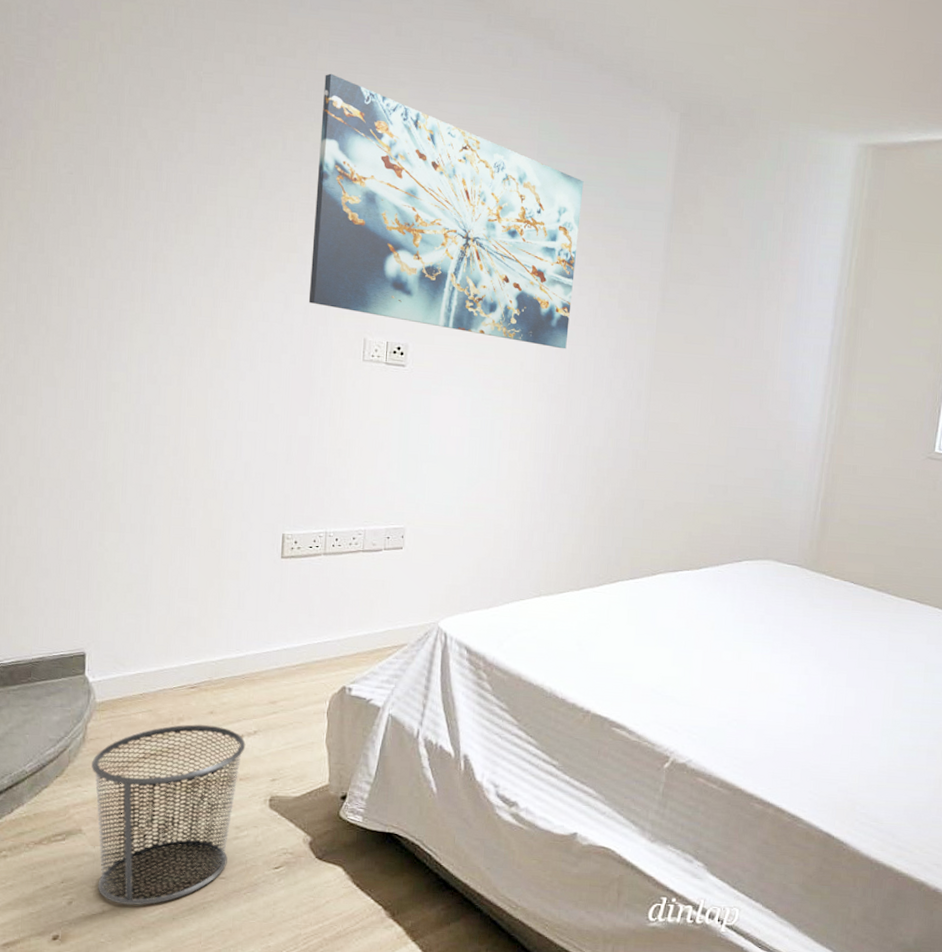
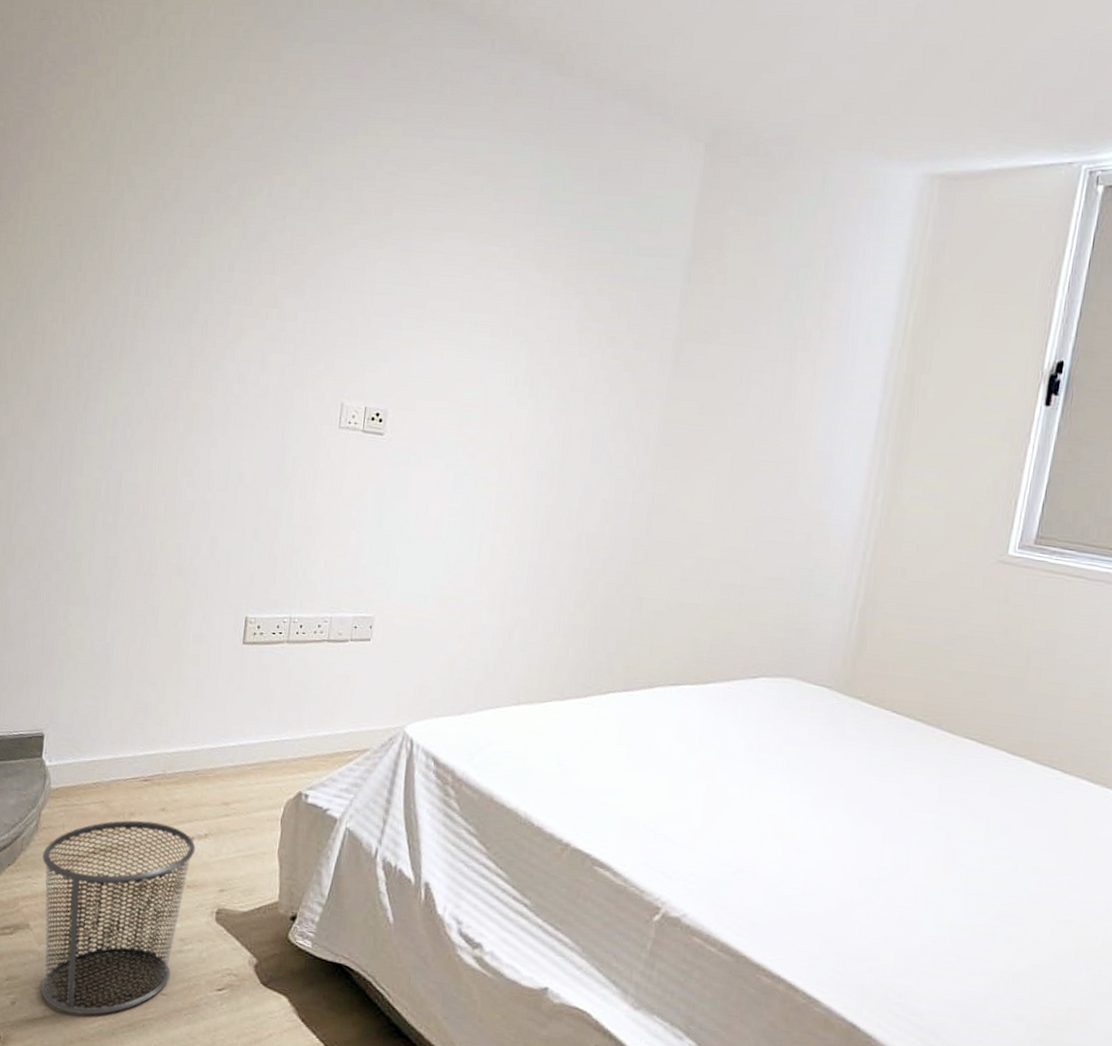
wall art: present [308,73,584,349] -> none [285,111,590,419]

